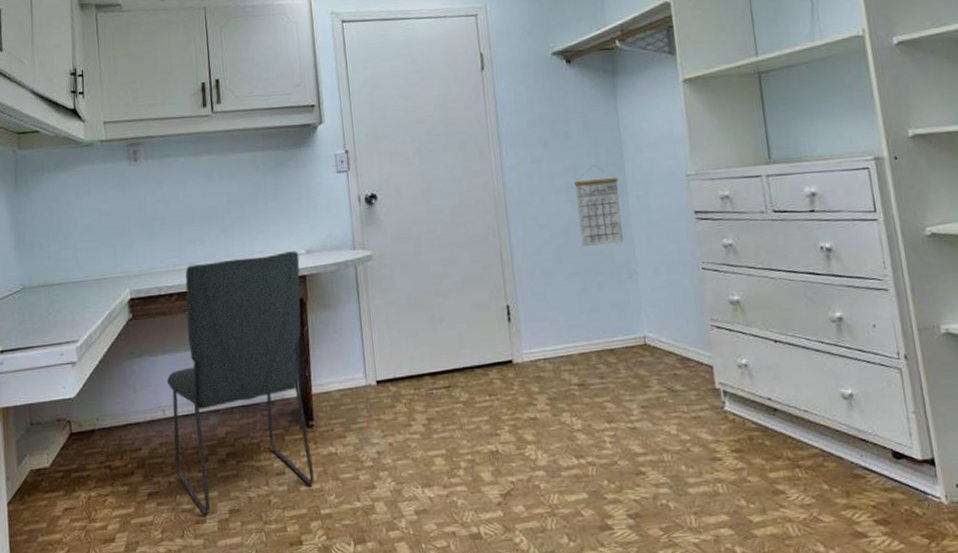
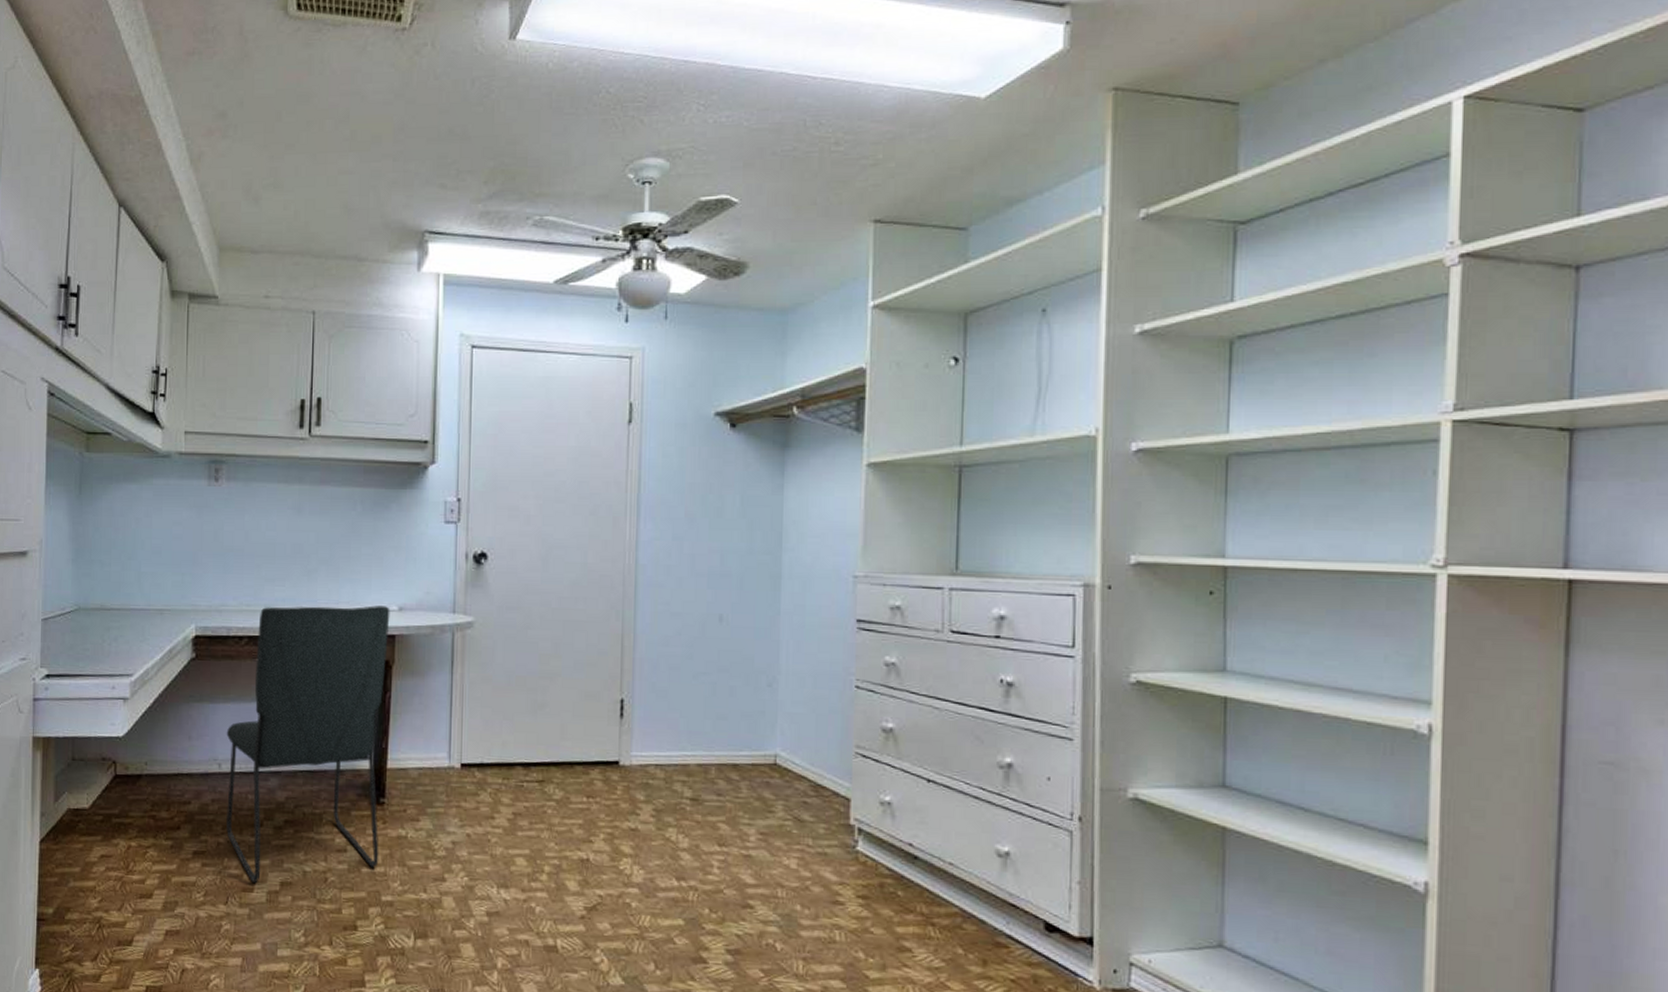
calendar: present [574,164,625,248] -> none [718,550,772,645]

